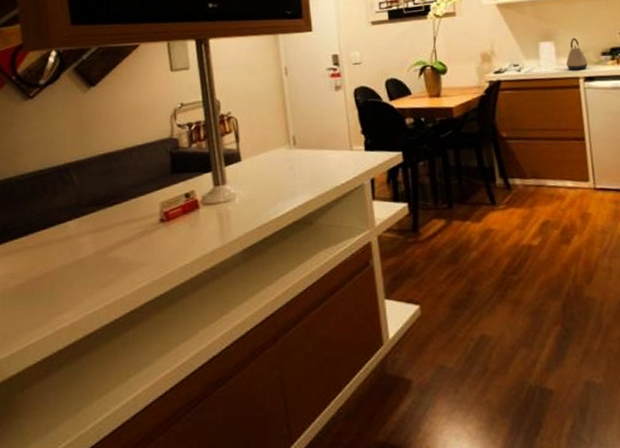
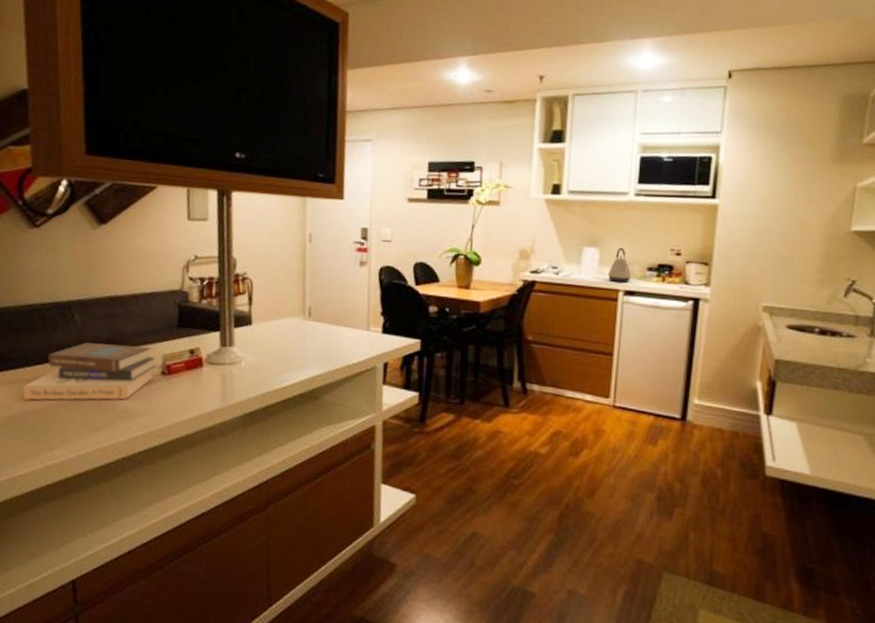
books: none [29,196,154,267] -> present [23,342,156,401]

